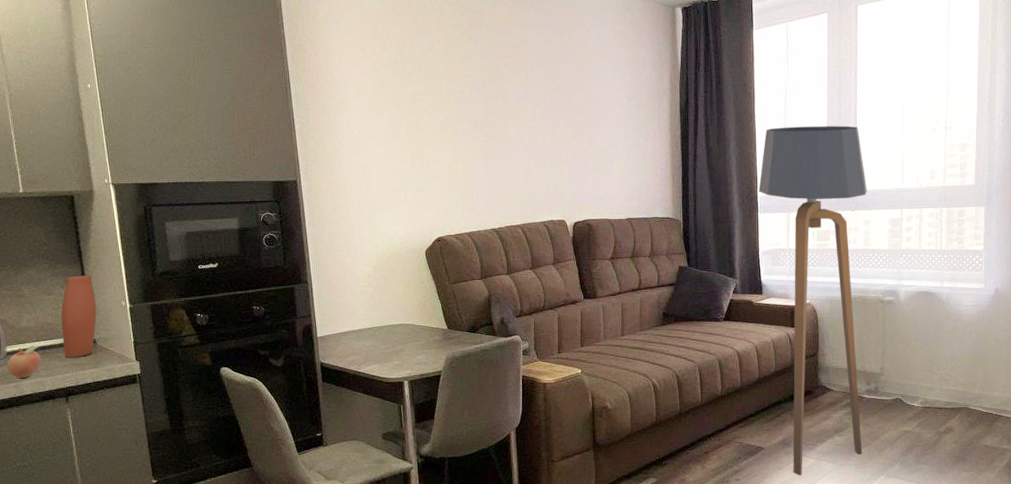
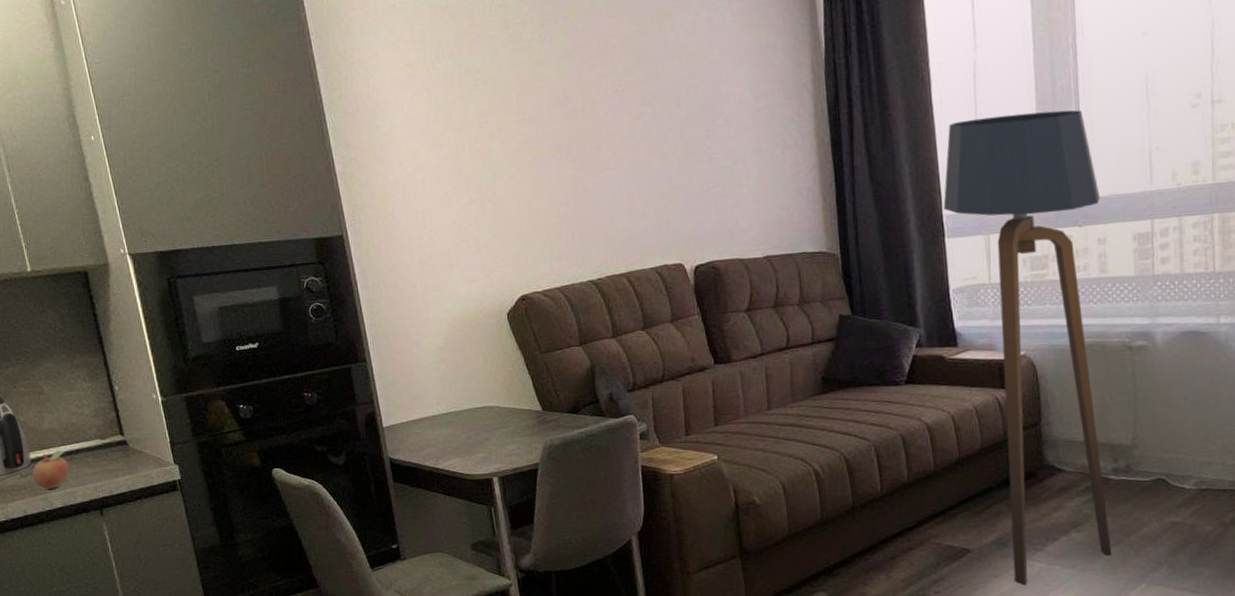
vase: present [61,275,97,358] -> none [85,364,126,464]

